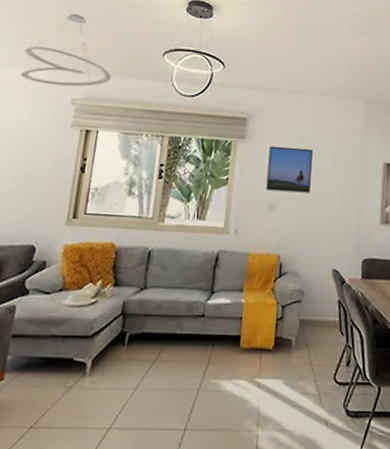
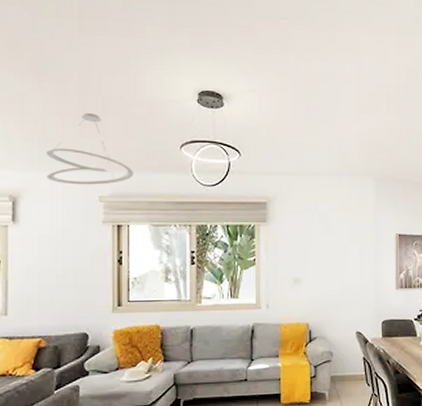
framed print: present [266,145,313,193] -> none [290,226,331,267]

